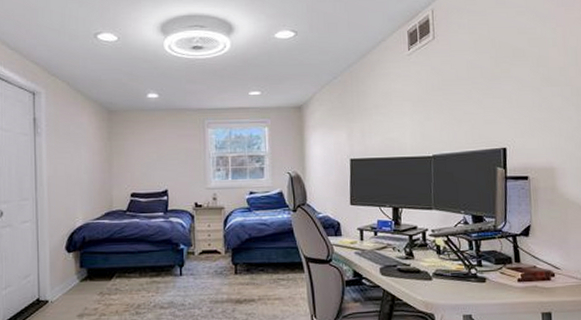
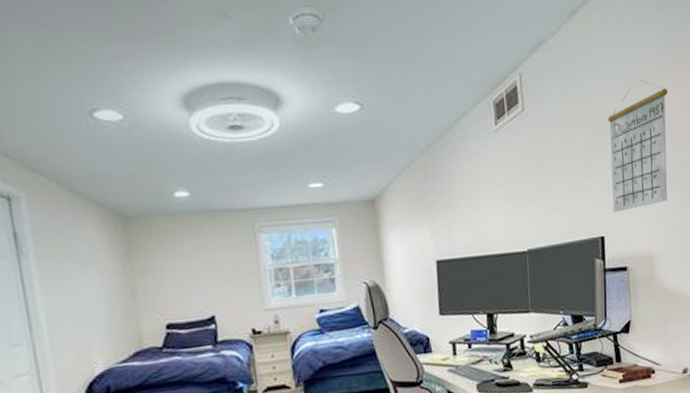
calendar: none [512,14,572,128] -> present [607,79,668,213]

